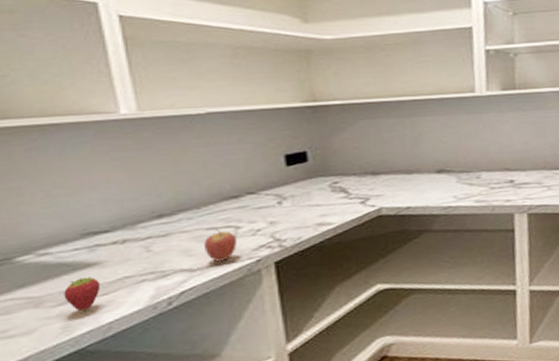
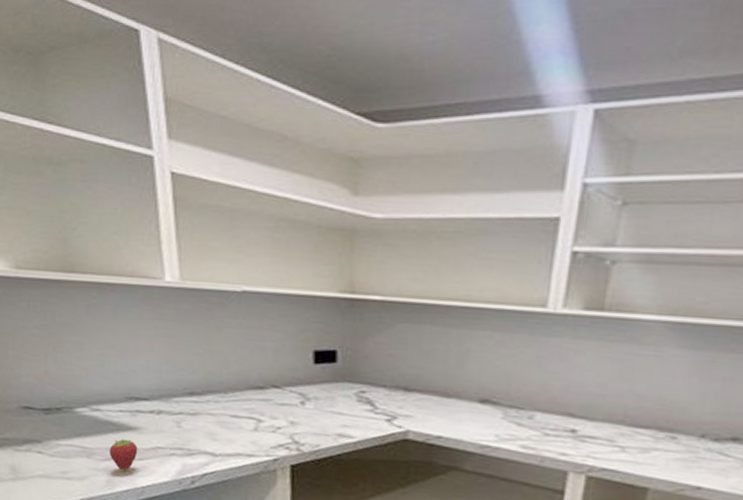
fruit: present [204,228,238,262] -> none [227,417,258,453]

